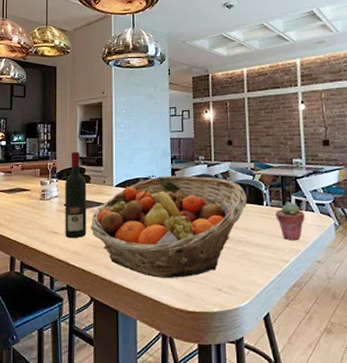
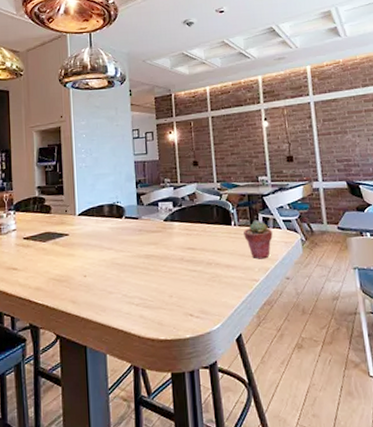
wine bottle: present [65,151,87,239] -> none [23,180,49,274]
fruit basket: present [90,175,247,278] -> none [53,199,215,308]

